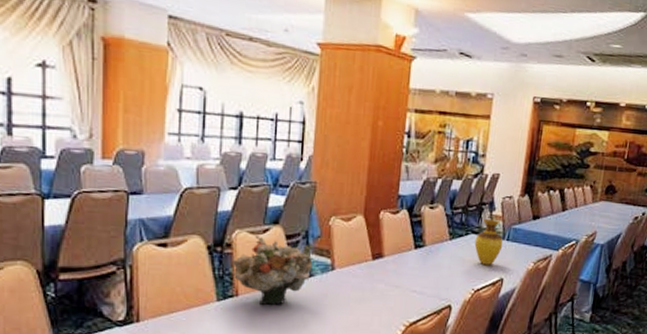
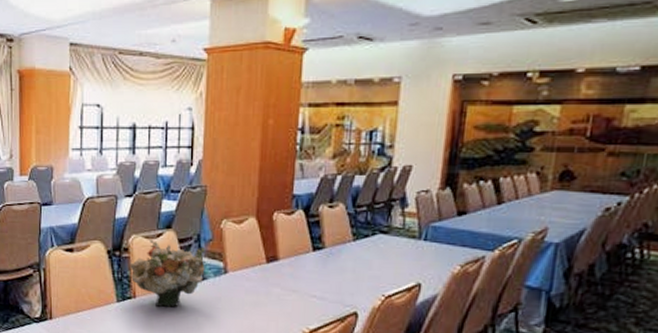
vase: present [474,219,503,265] -> none [383,217,420,268]

